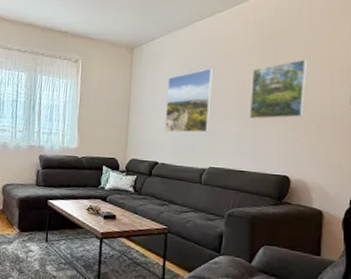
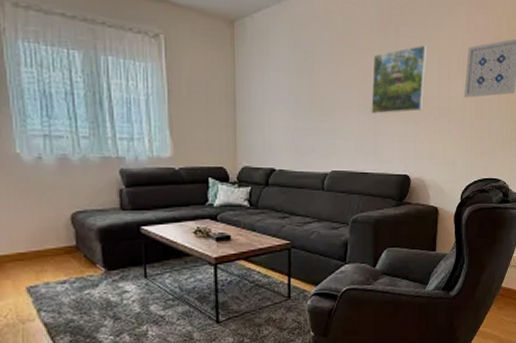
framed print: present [164,68,214,133] -> none [279,52,332,133]

